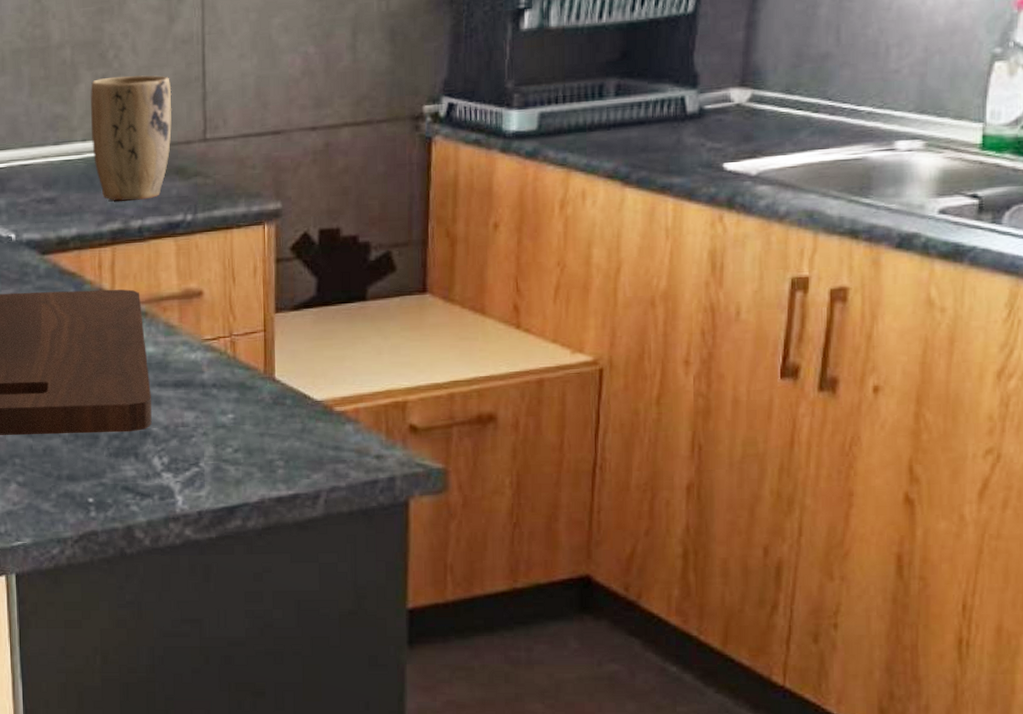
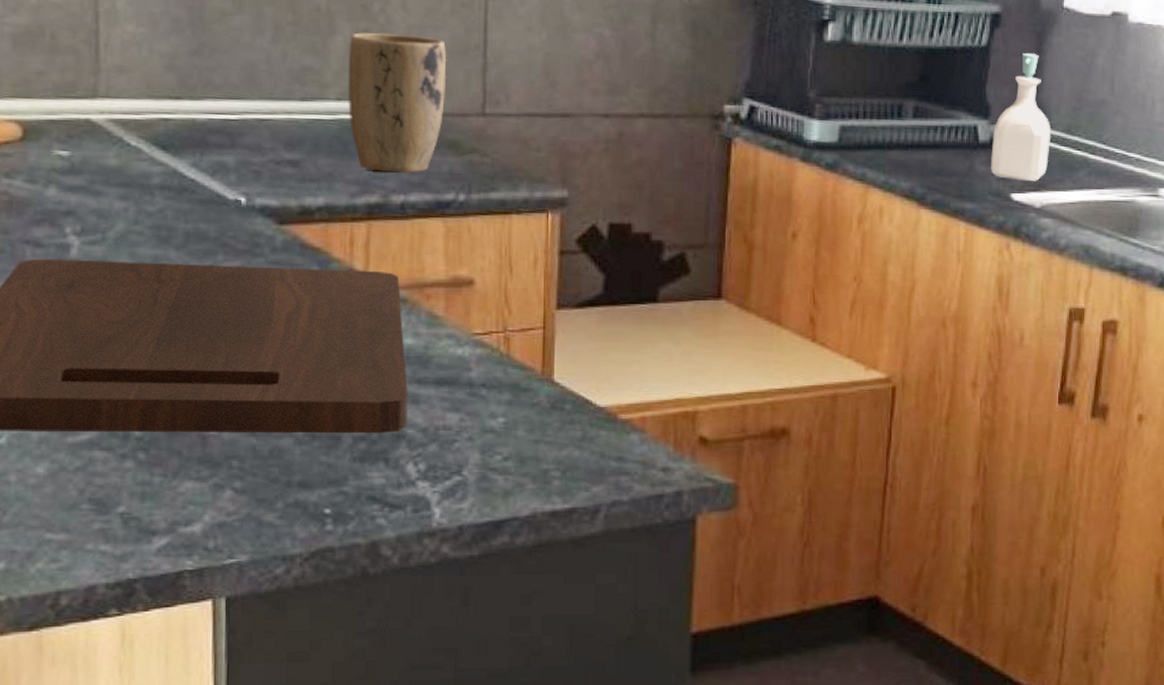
soap bottle: none [699,13,768,149] -> present [990,53,1052,181]

